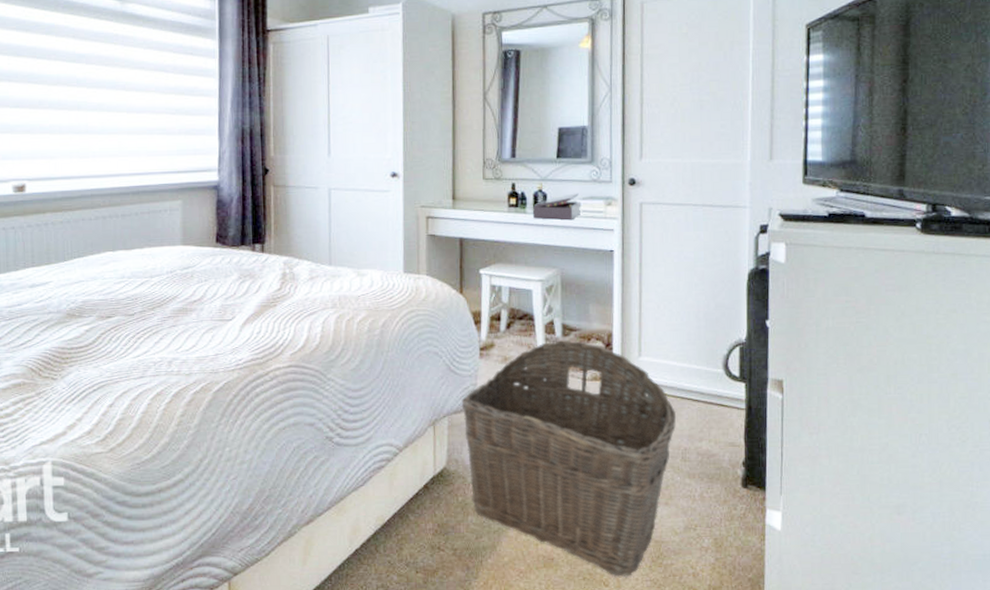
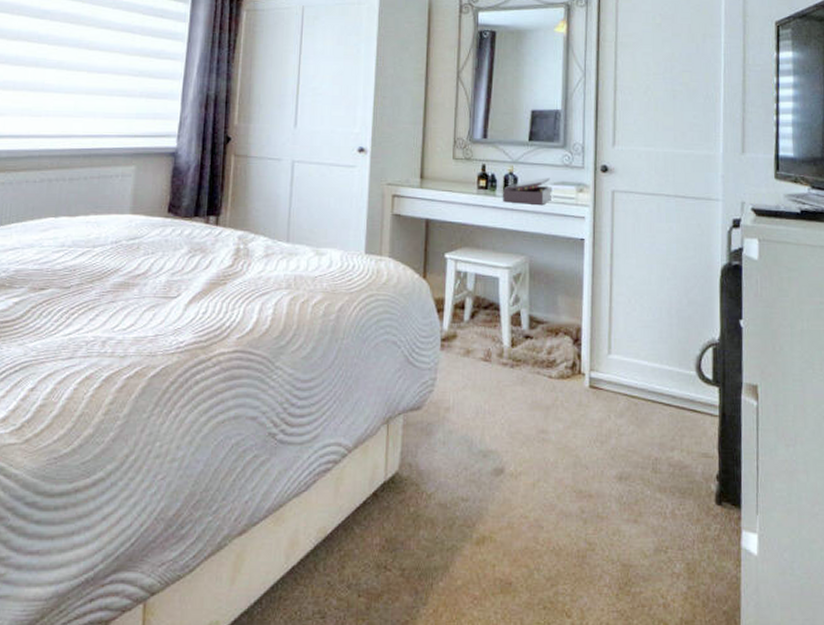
wicker basket: present [461,340,677,577] -> none [418,334,647,606]

